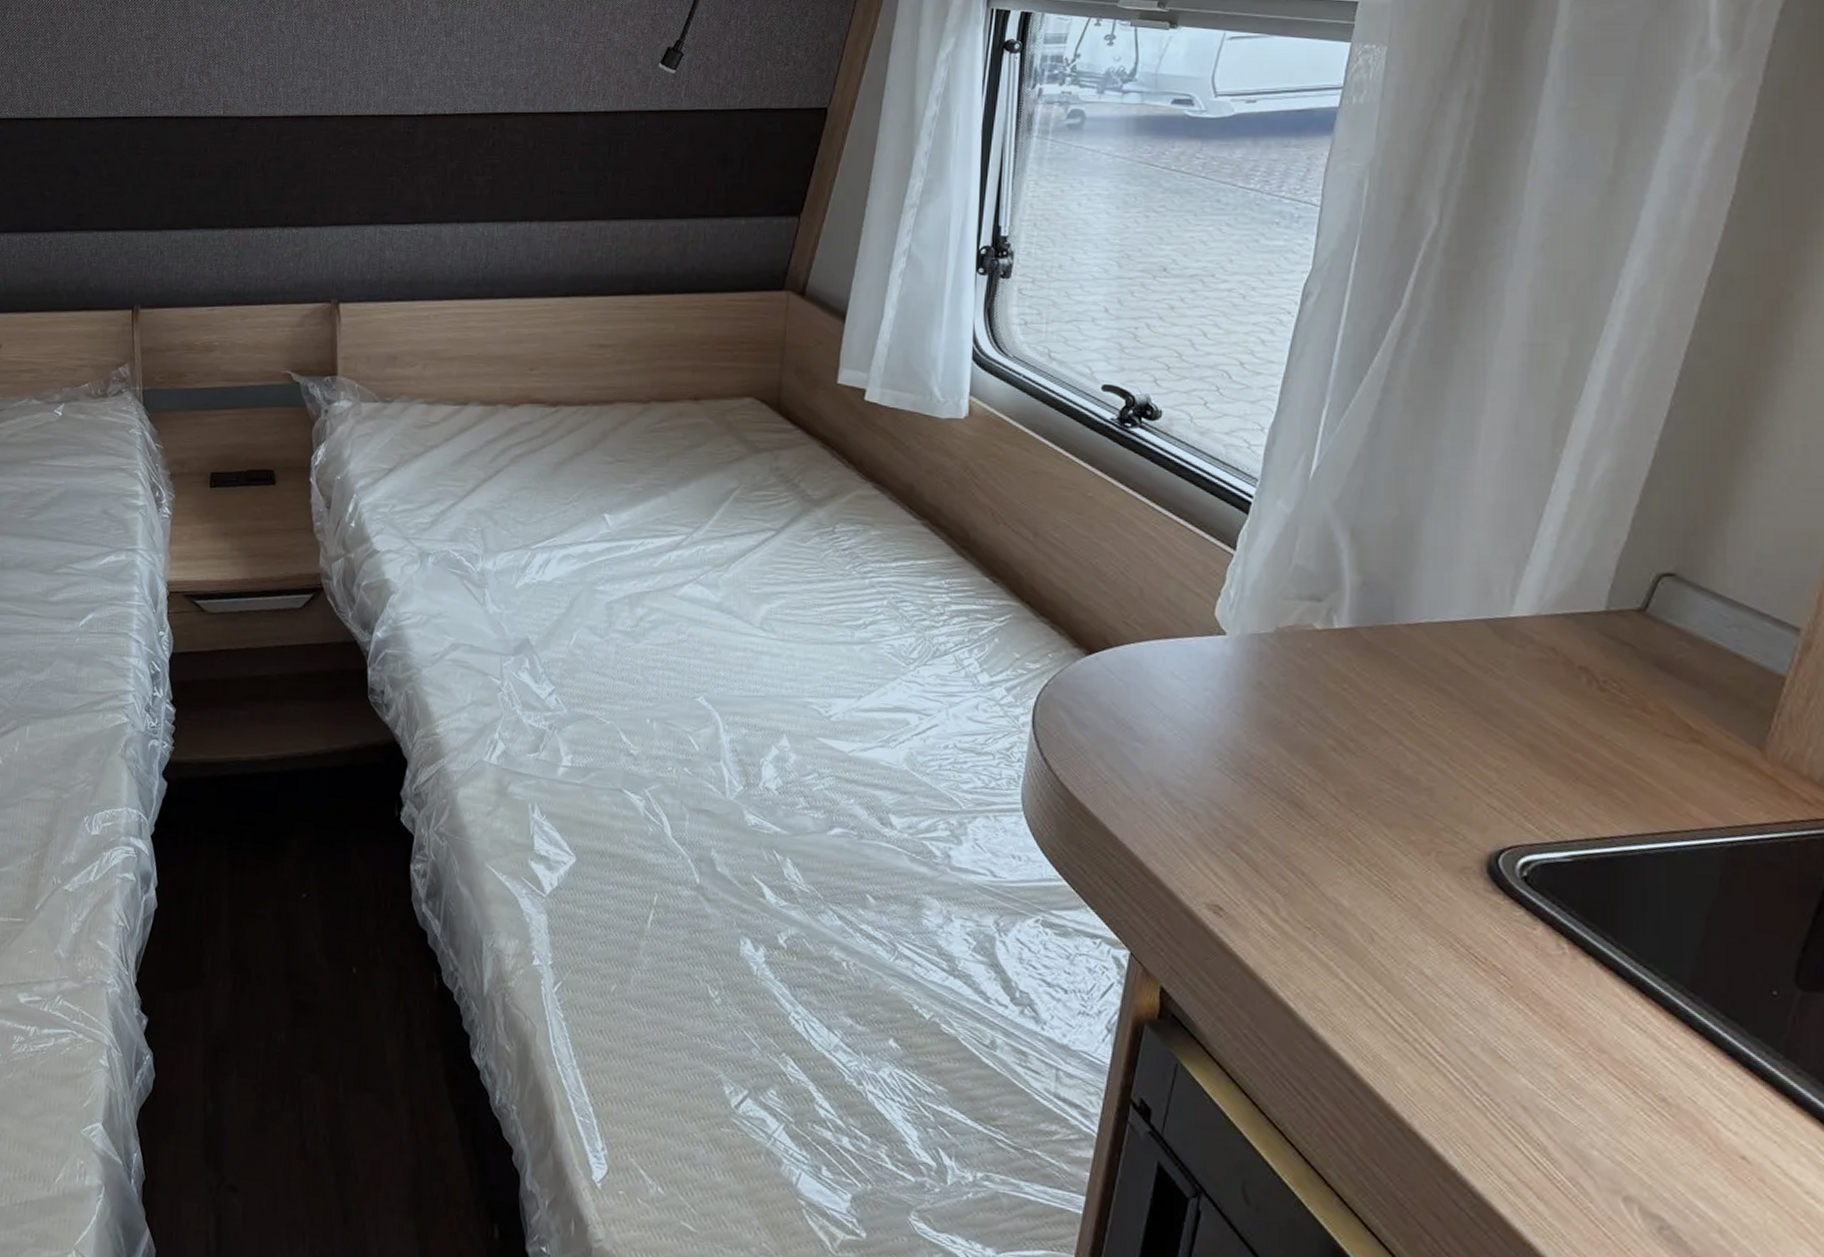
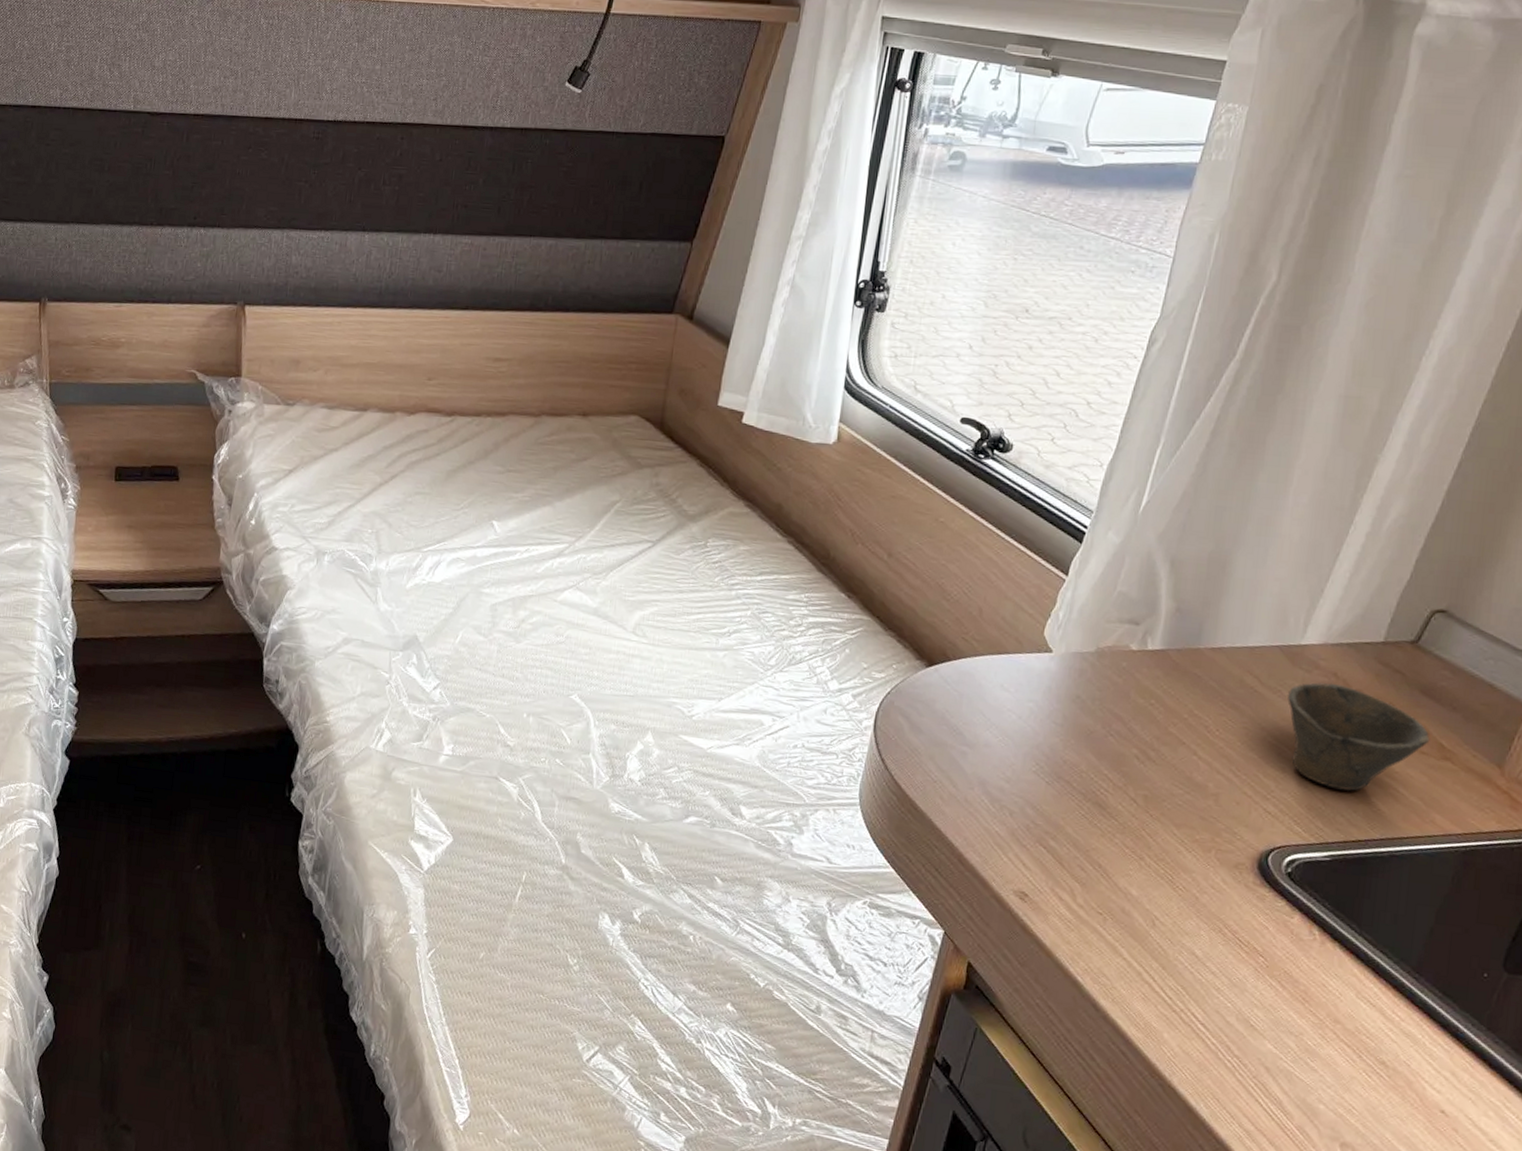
cup: none [1500,659,1674,781] -> present [1287,682,1430,791]

